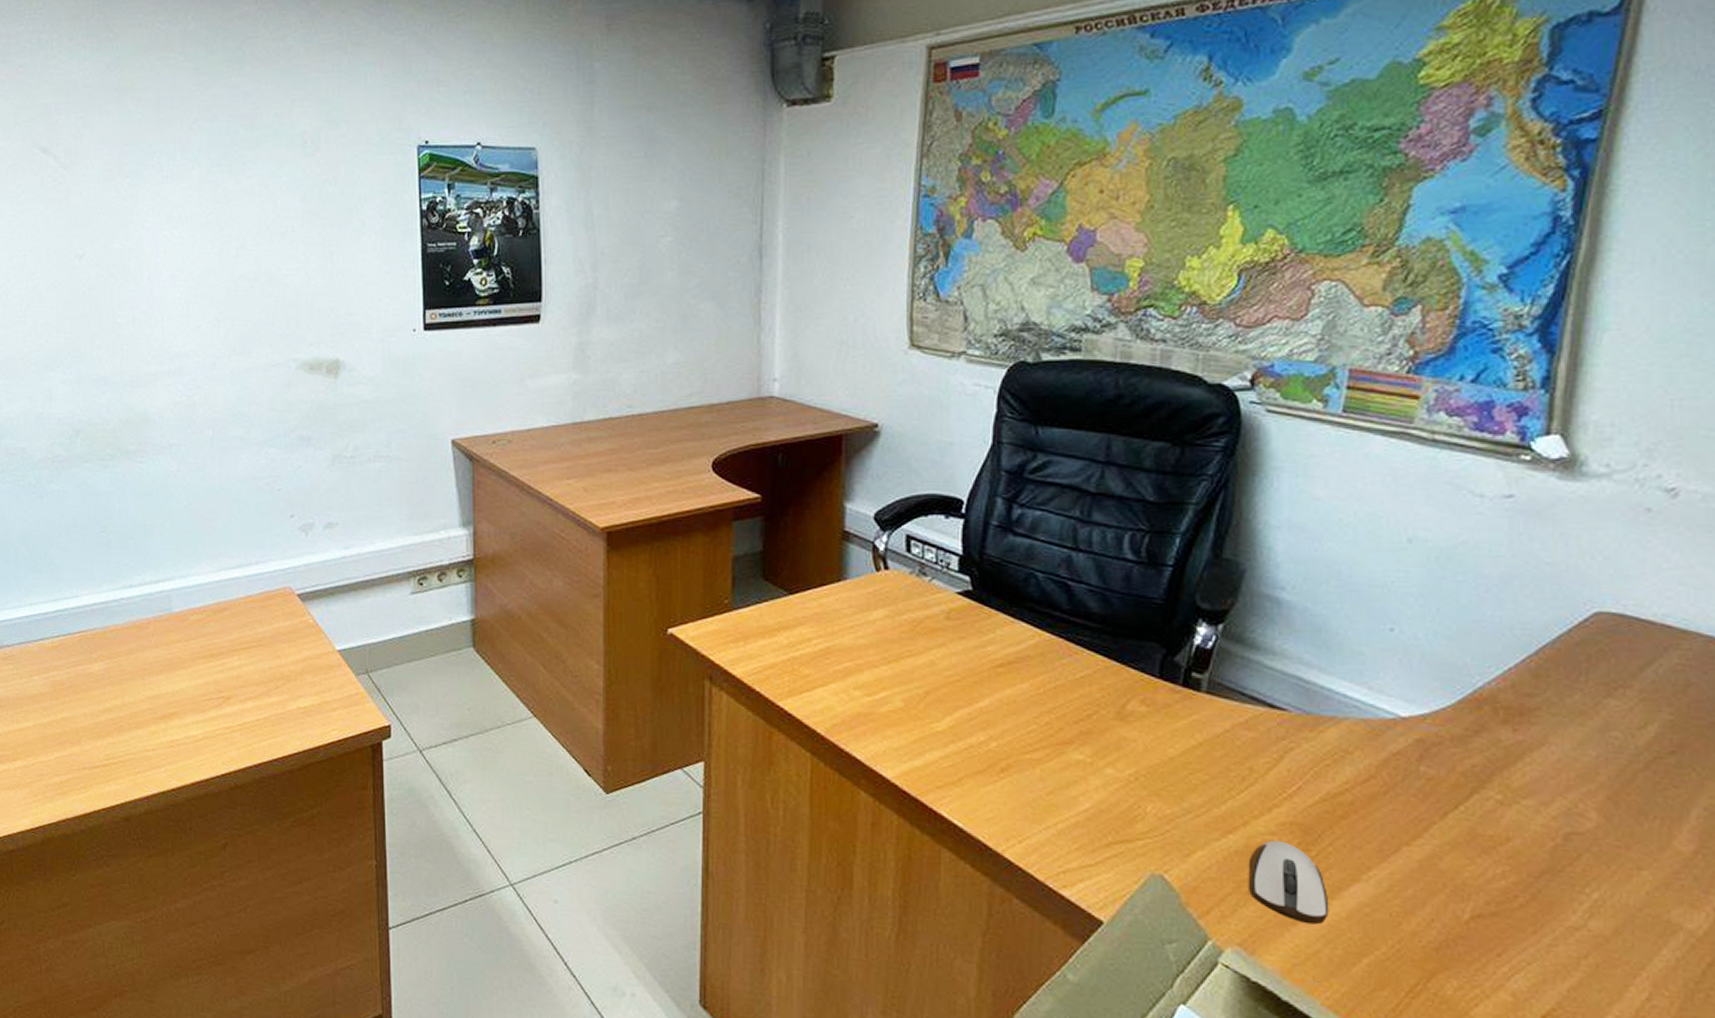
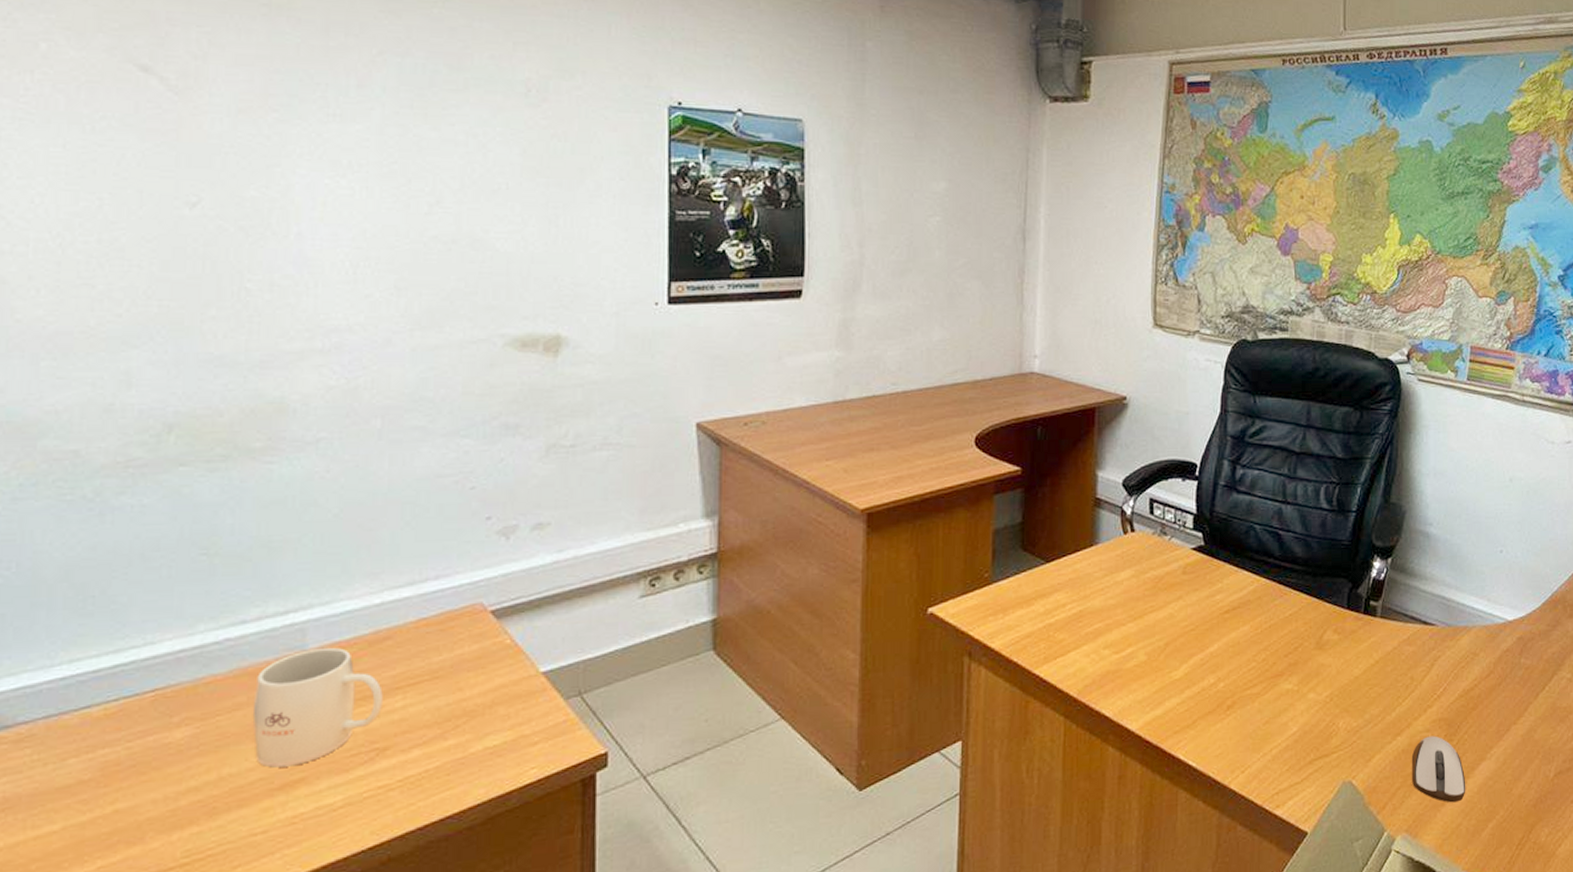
mug: none [140,612,225,702] -> present [252,647,383,768]

